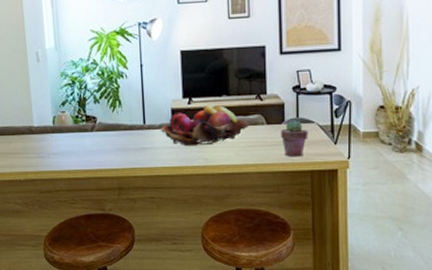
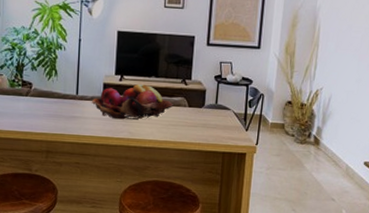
potted succulent: present [280,120,308,157] -> none [199,105,224,139]

